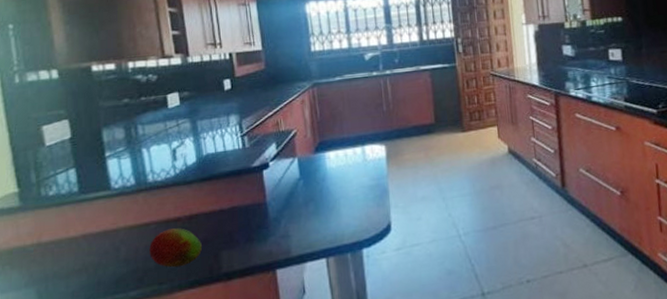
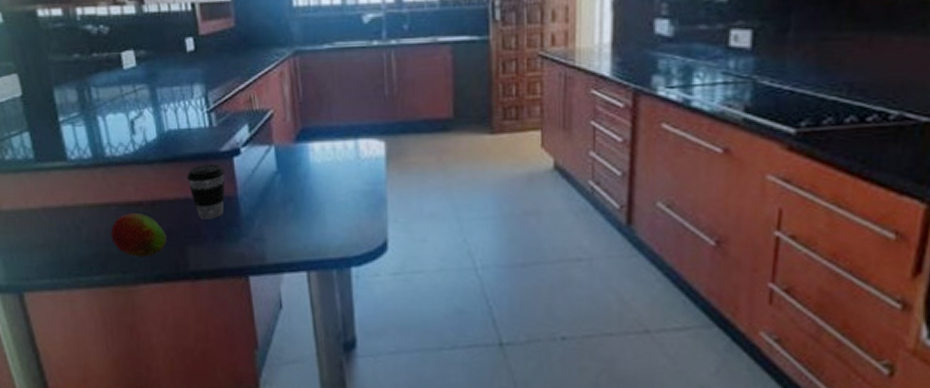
coffee cup: none [222,177,256,226] -> present [187,164,225,219]

